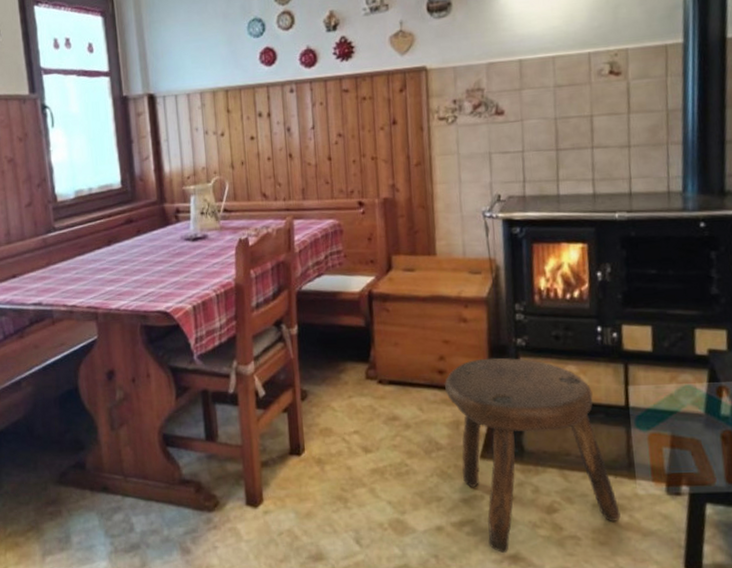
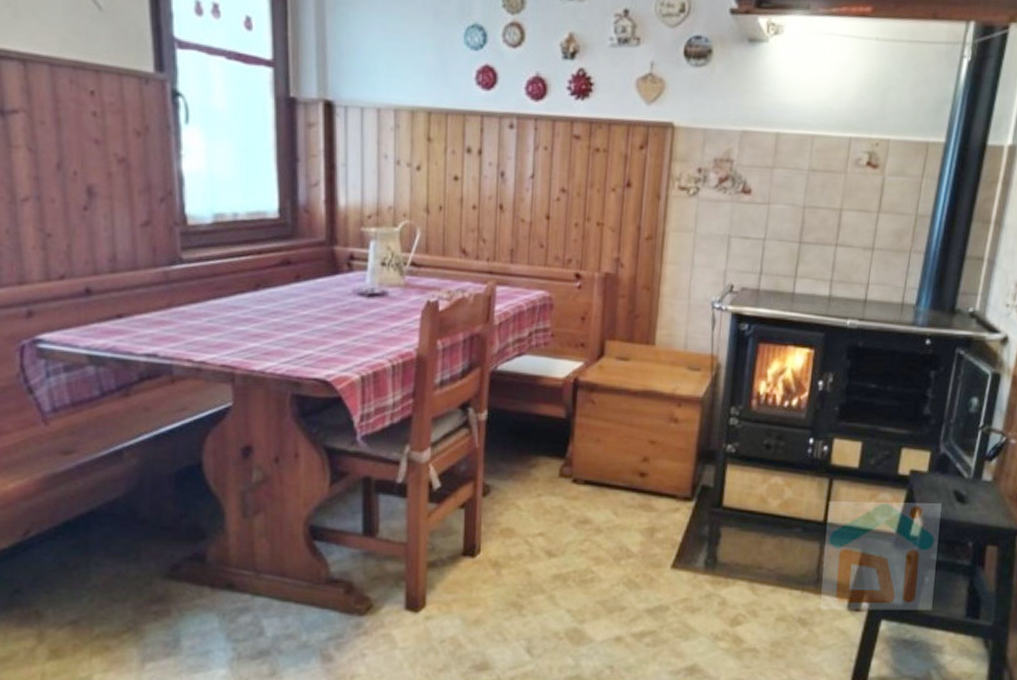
stool: present [445,357,621,554] -> none [645,463,801,665]

